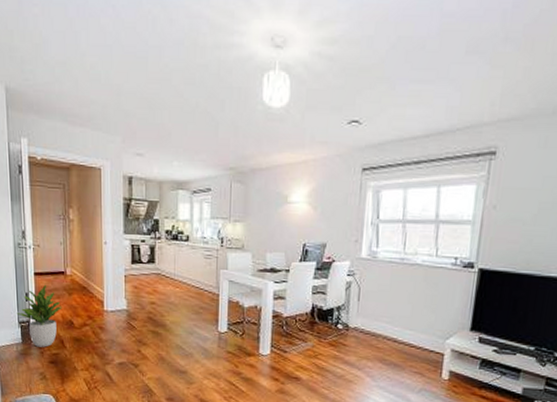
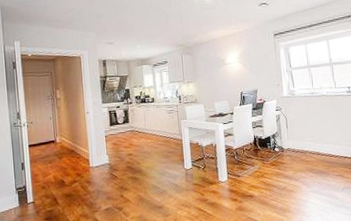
potted plant: present [16,284,62,347] -> none [13,153,54,208]

